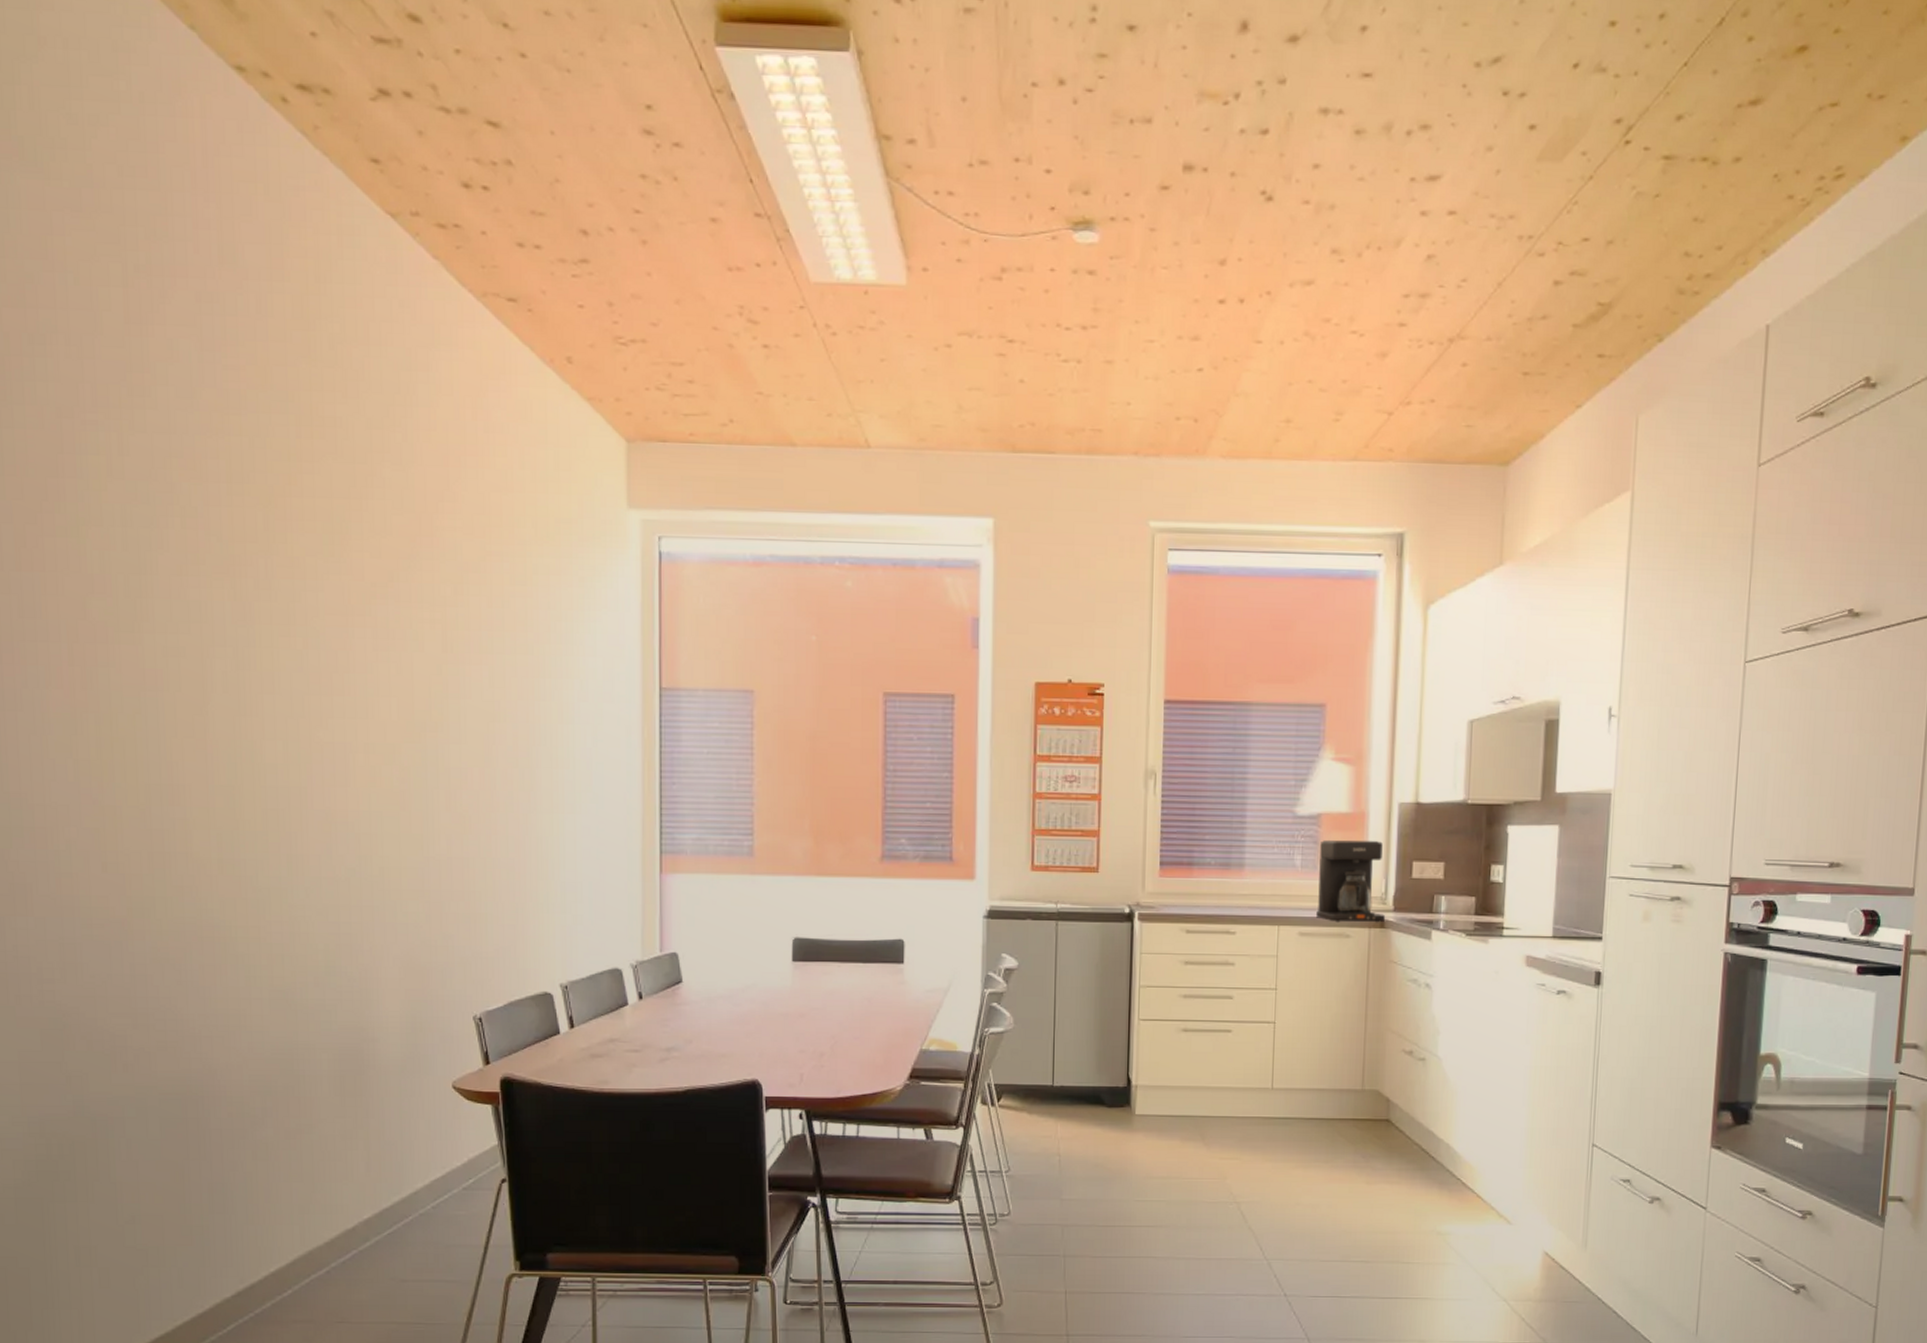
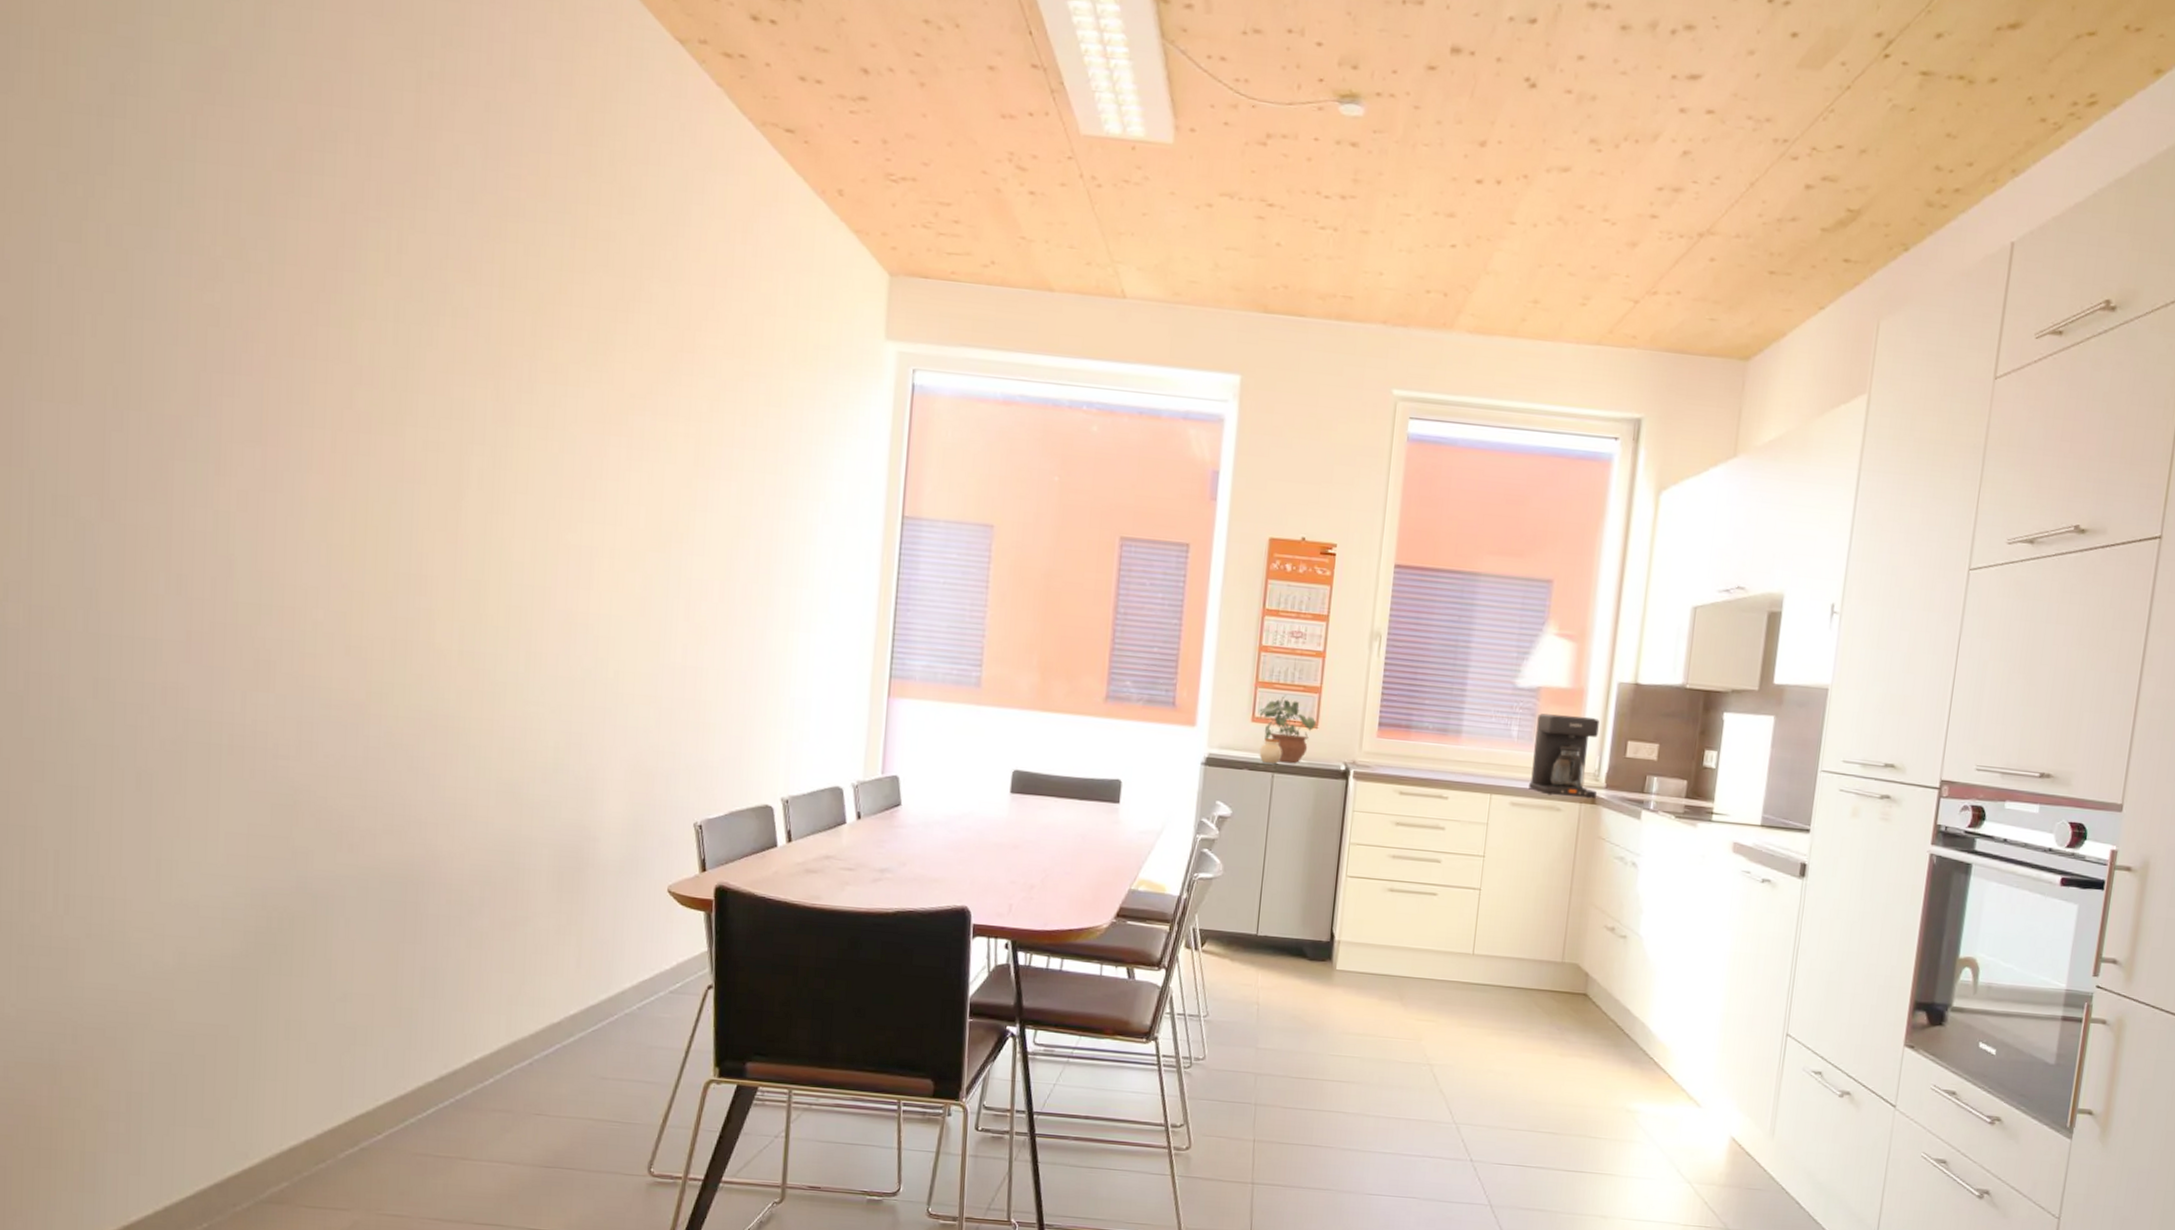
potted plant: none [1038,841,1097,910] -> present [1259,695,1317,764]
jar: none [1041,887,1064,911] -> present [1259,738,1282,764]

